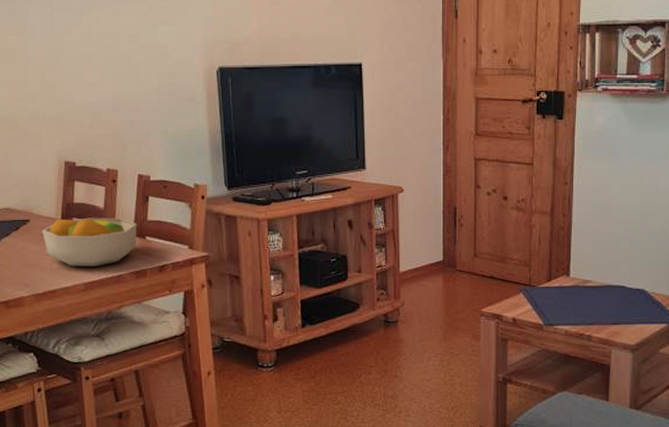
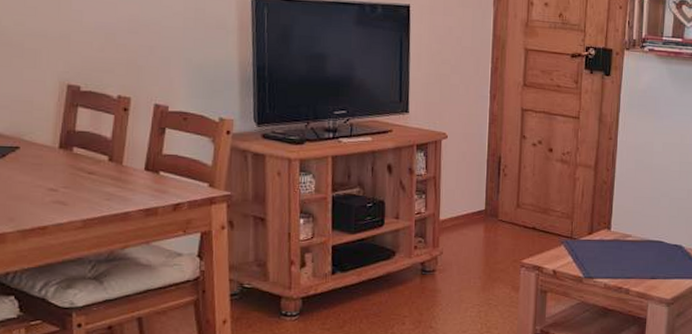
fruit bowl: present [42,217,137,266] -> none [34,147,150,202]

